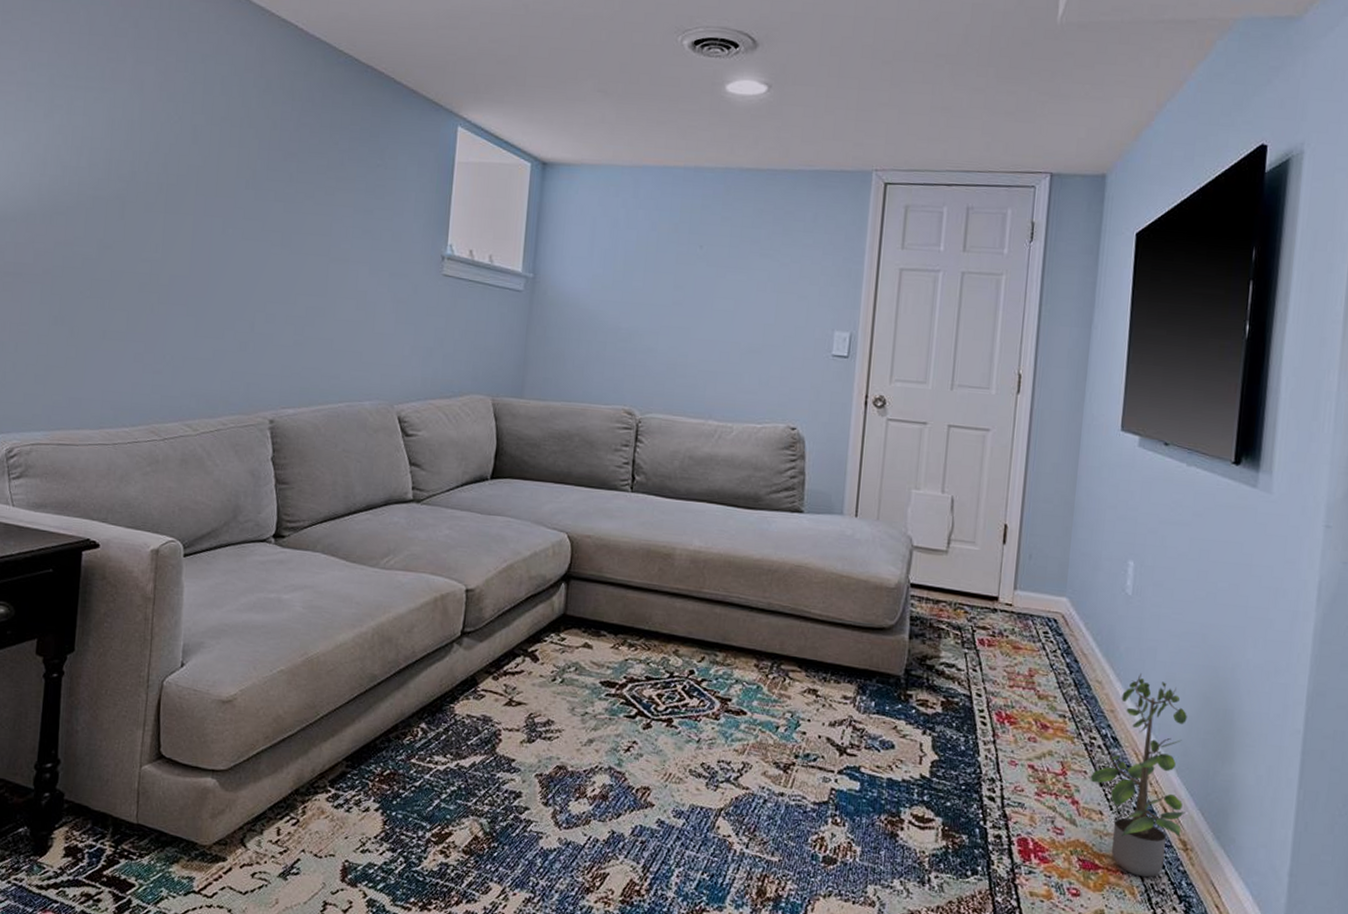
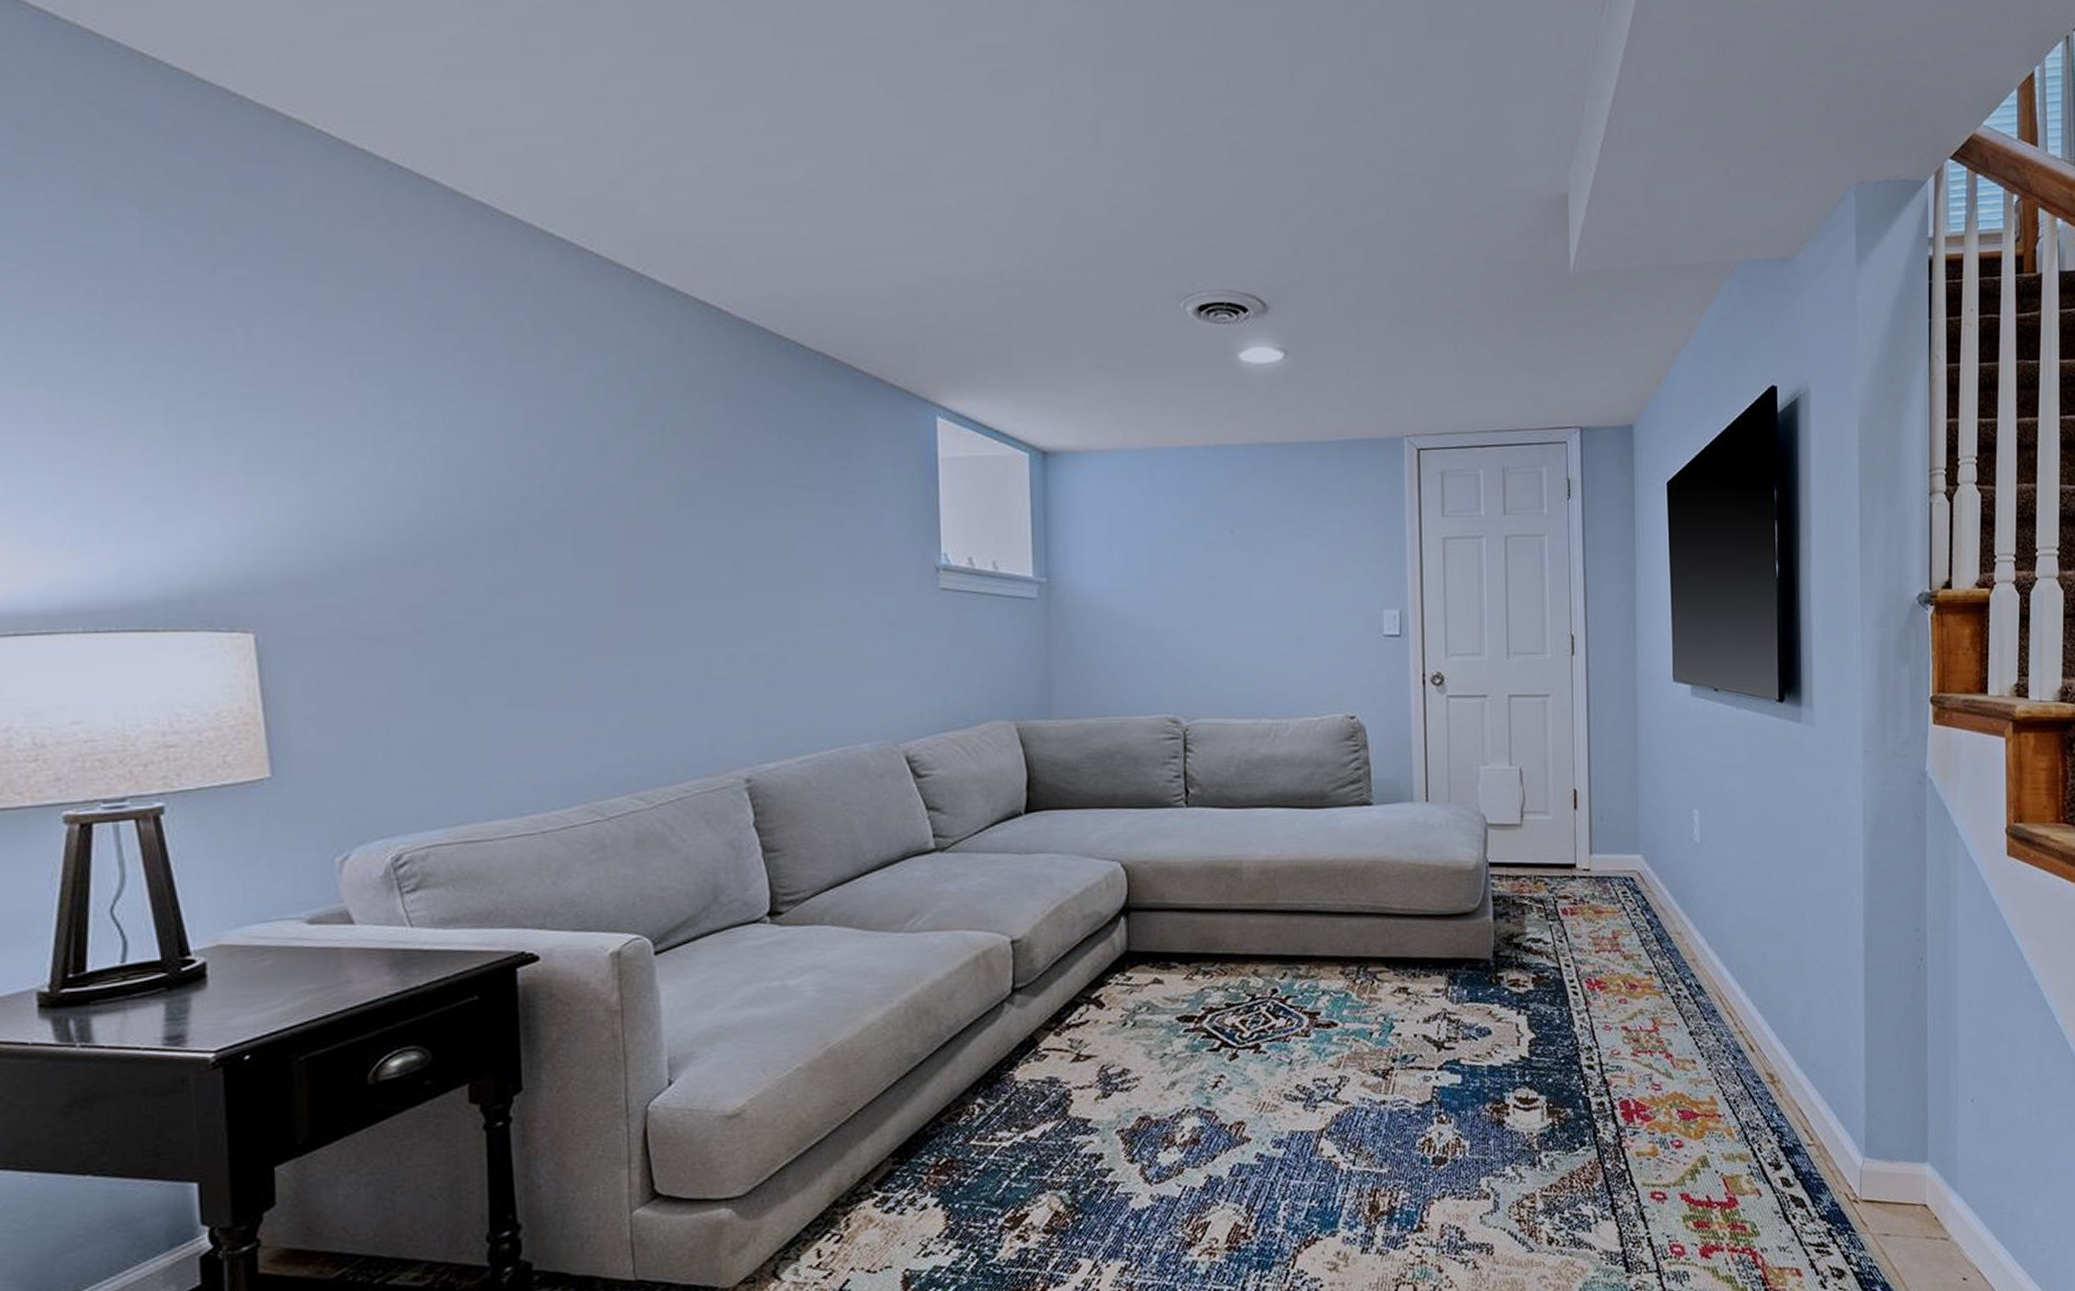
potted plant: present [1090,673,1187,878] -> none [1680,918,1770,1117]

